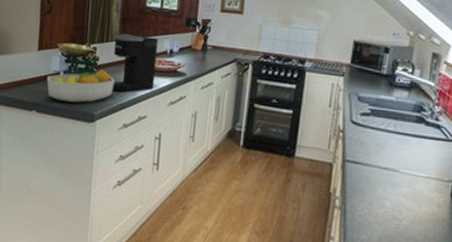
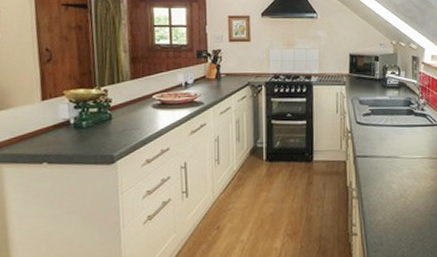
fruit bowl: present [46,68,115,103] -> none [55,109,132,148]
coffee maker: present [112,33,158,92] -> none [125,72,174,130]

